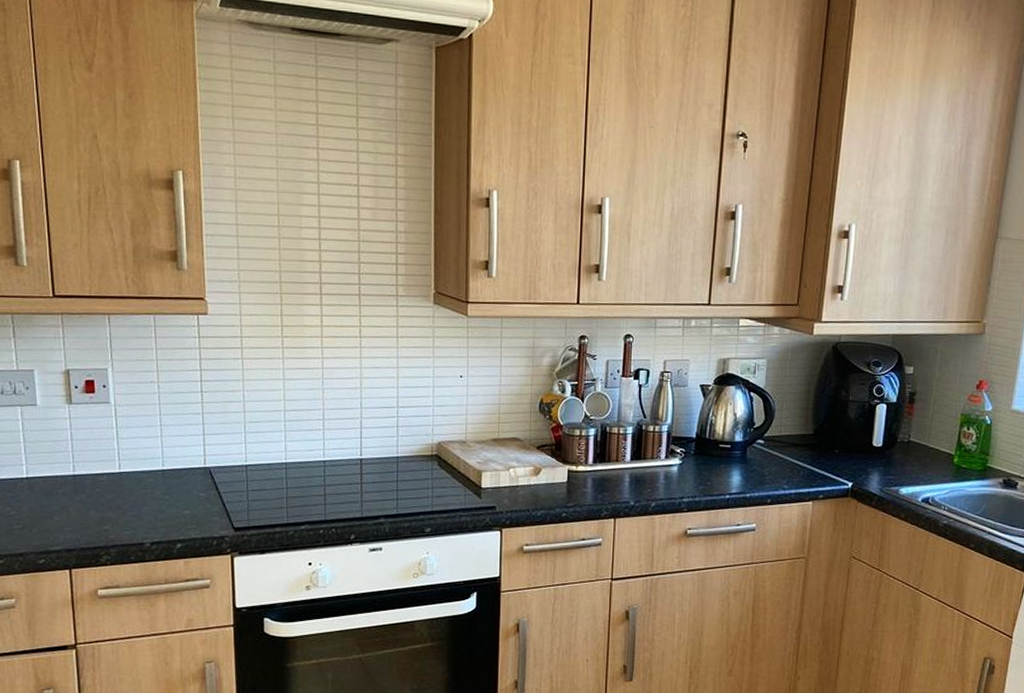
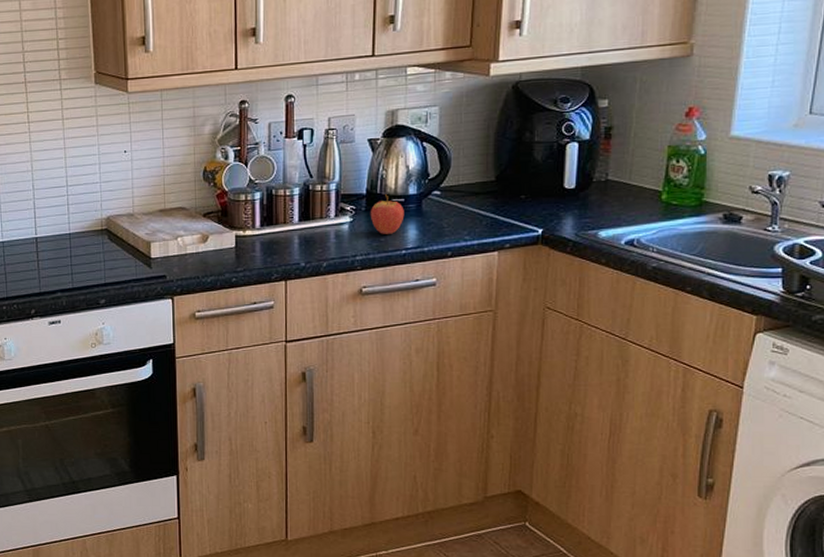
fruit: none [699,438,730,479] -> present [371,193,405,234]

